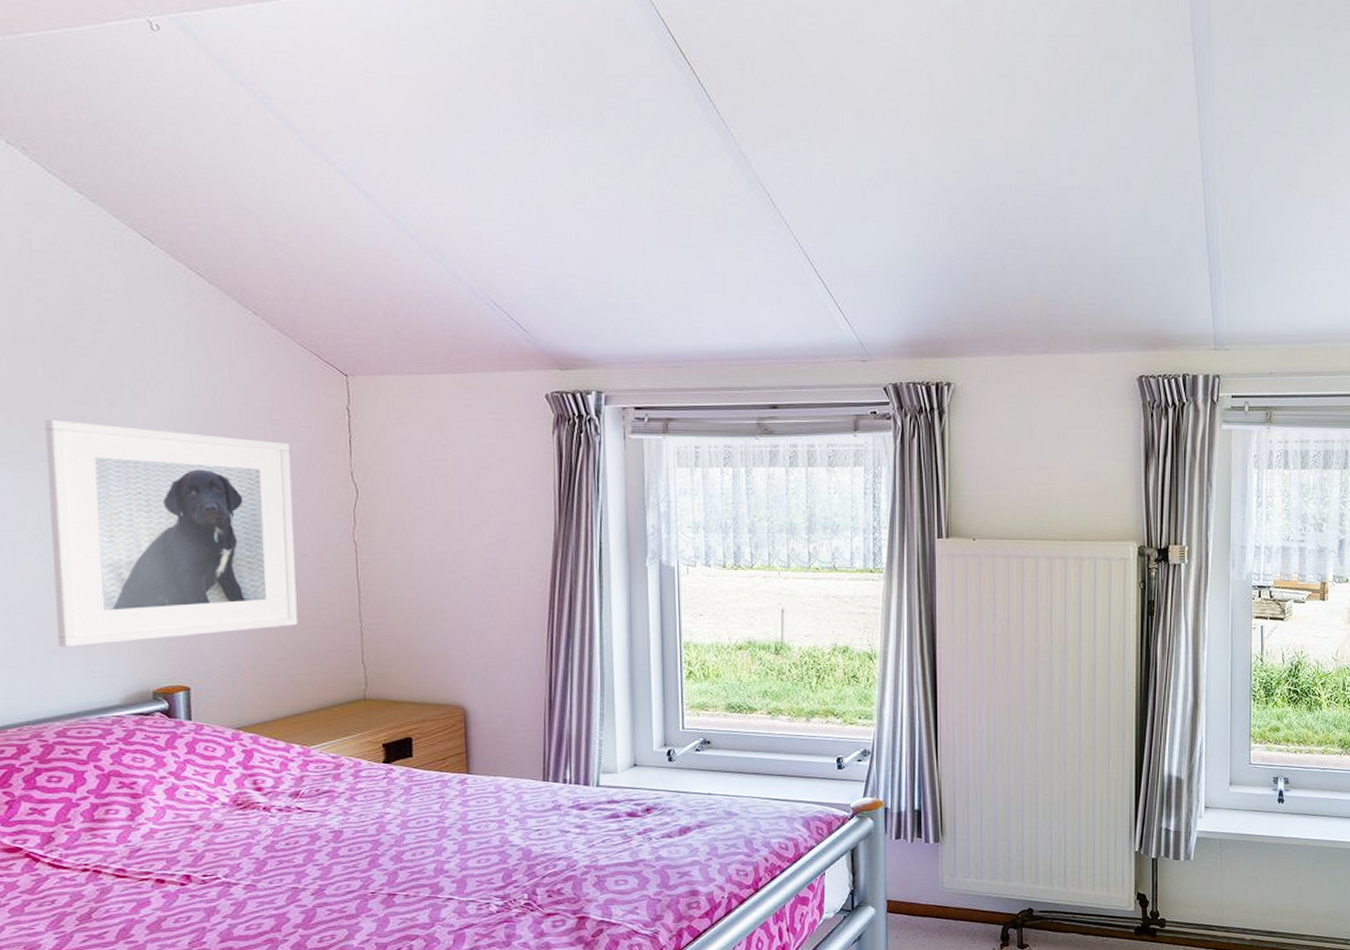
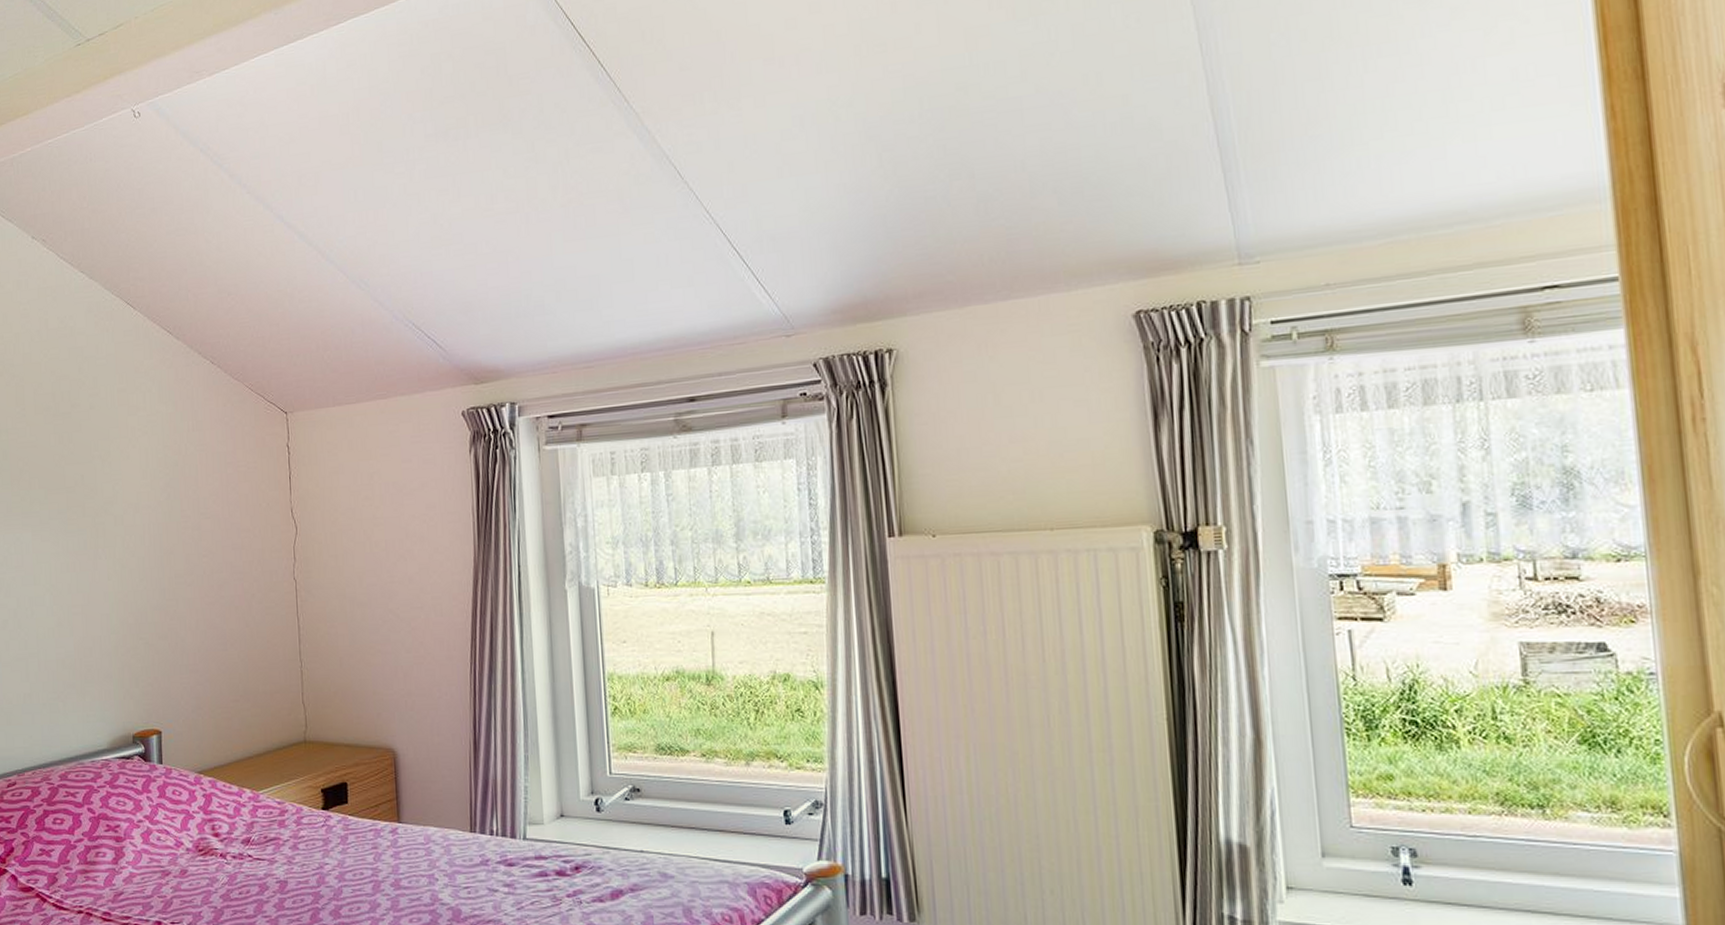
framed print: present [45,420,298,648] -> none [55,480,248,694]

